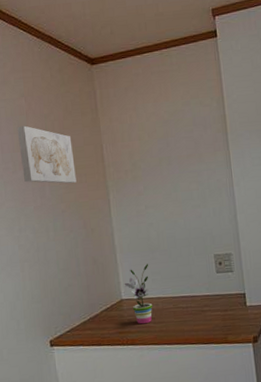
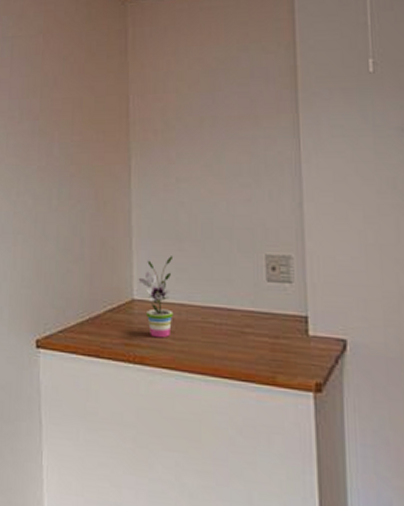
wall art: present [16,125,77,184] -> none [29,67,93,142]

